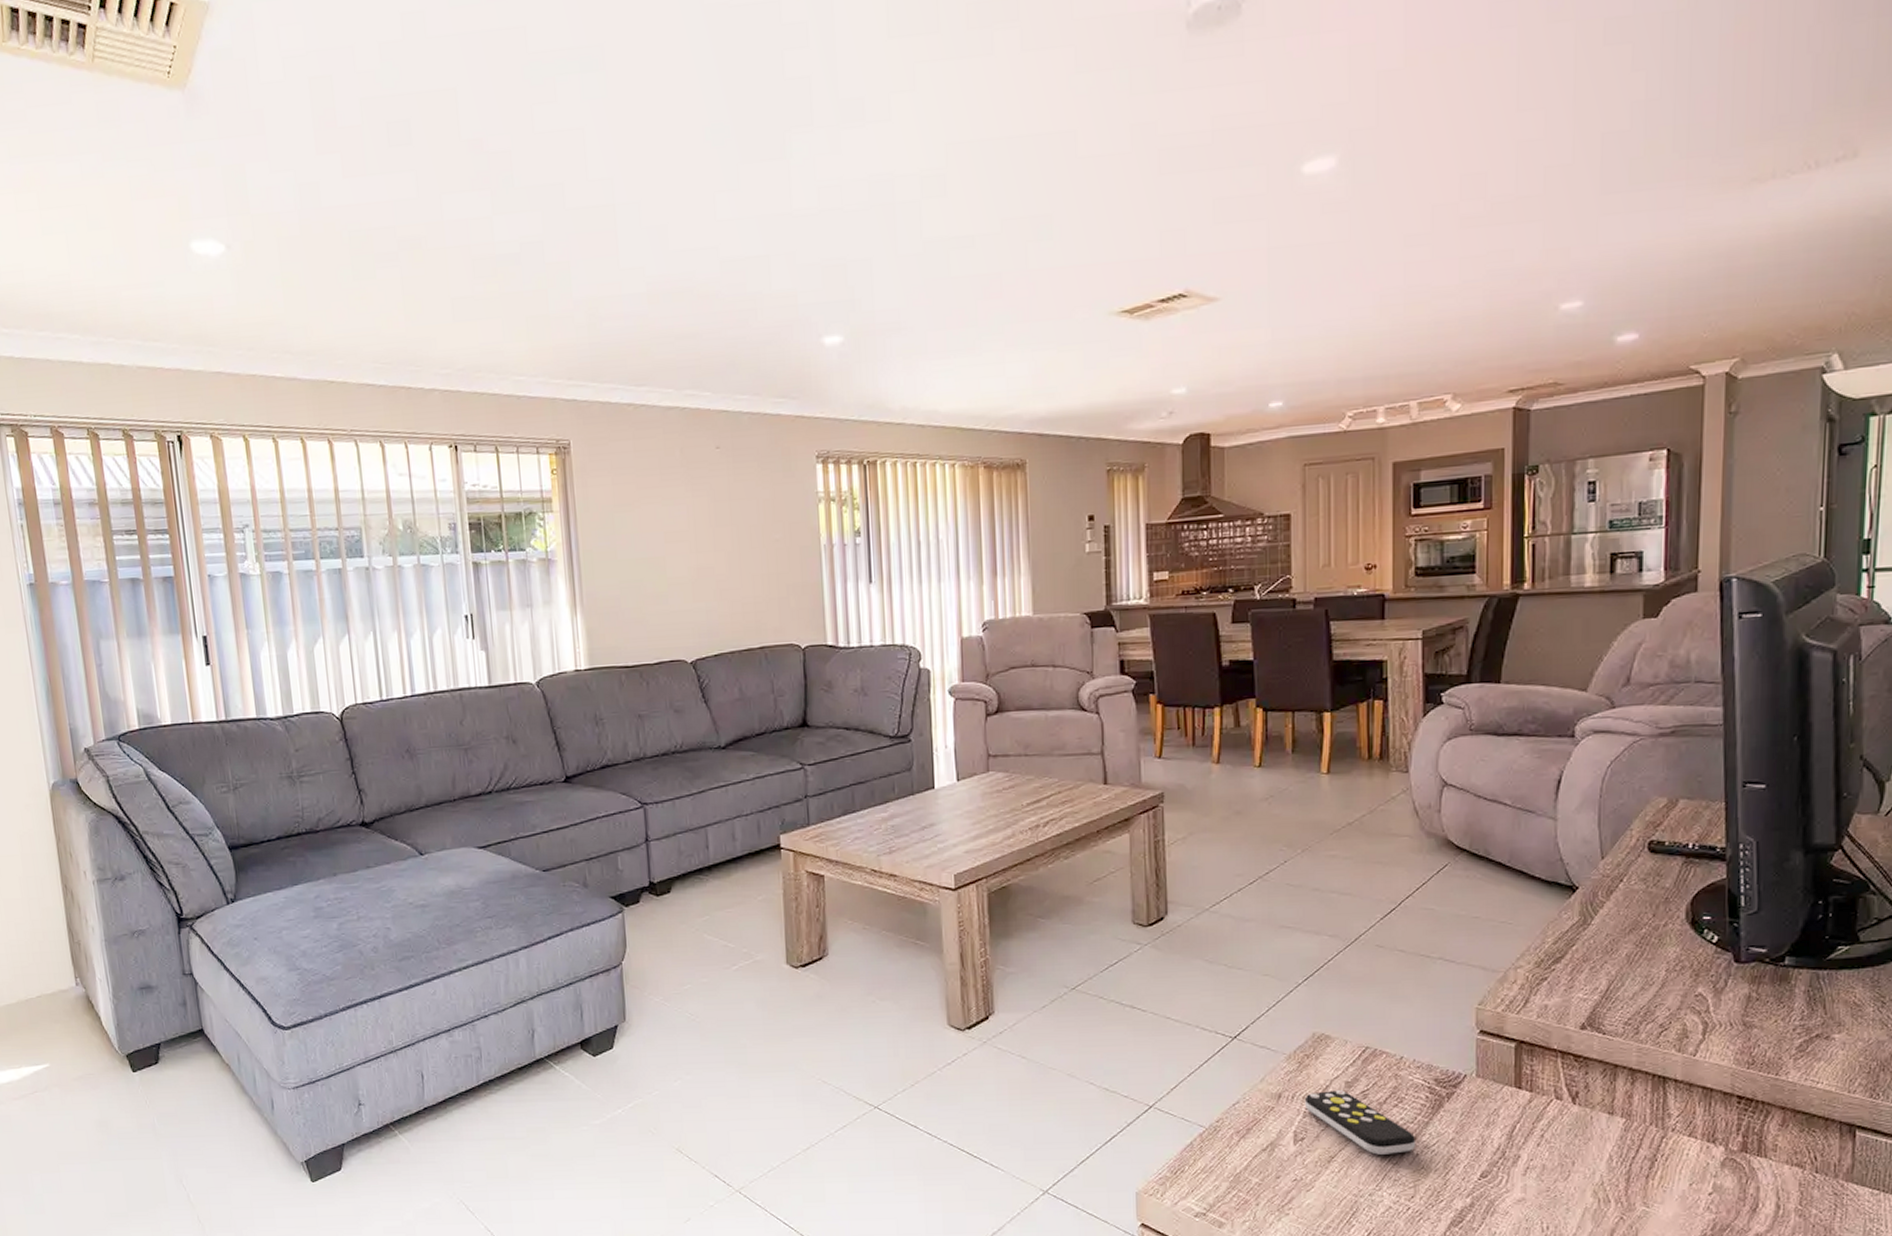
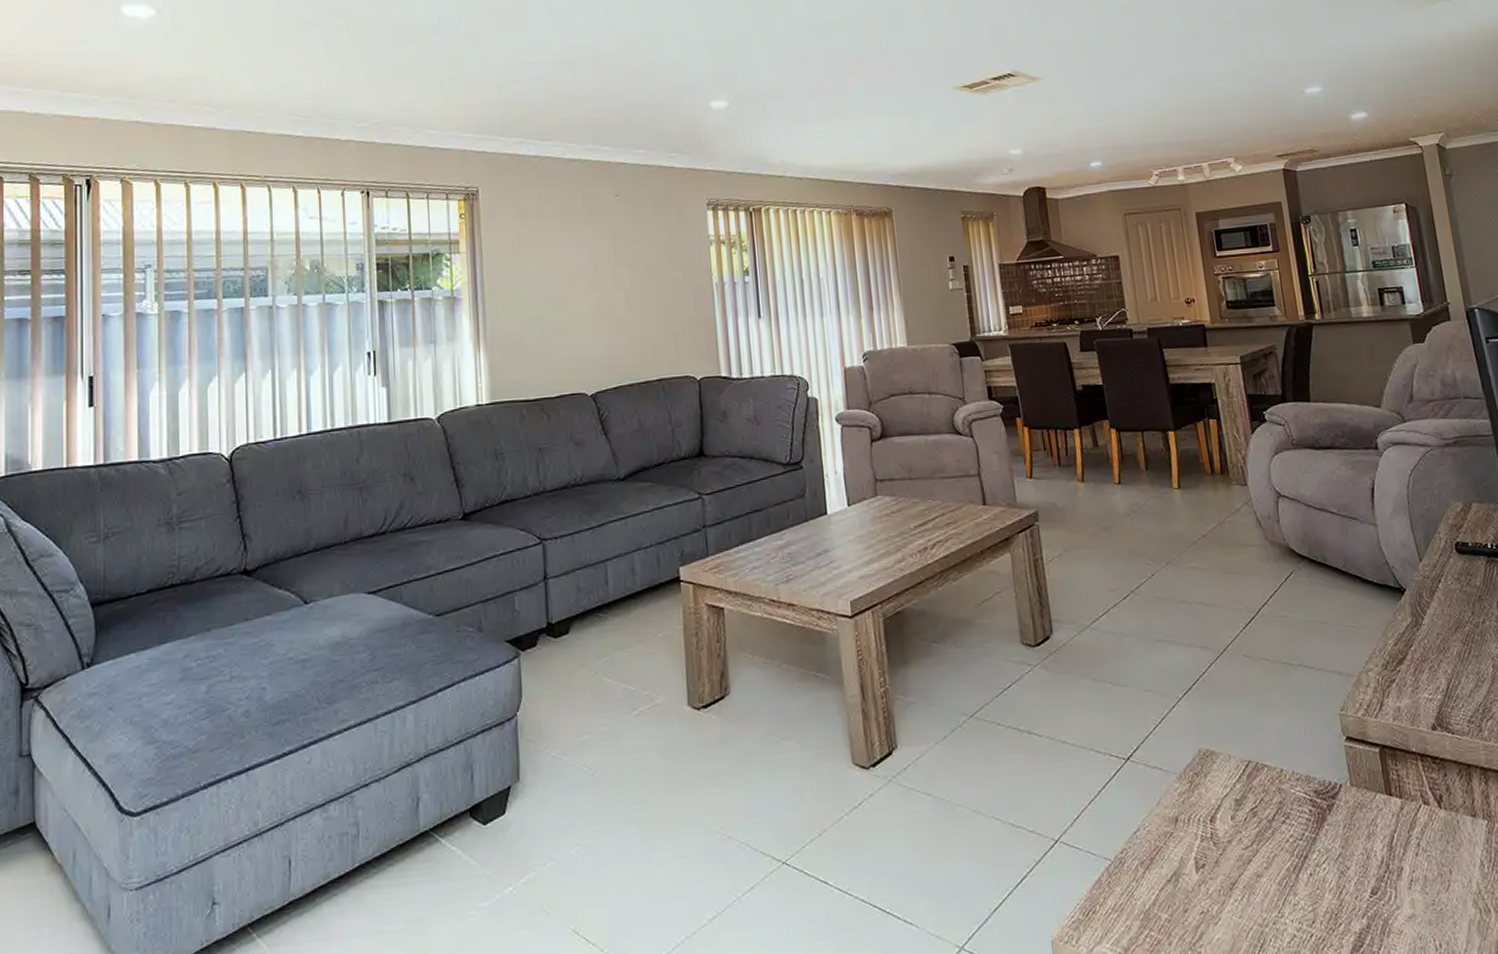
remote control: present [1304,1090,1417,1155] -> none [1200,809,1309,878]

